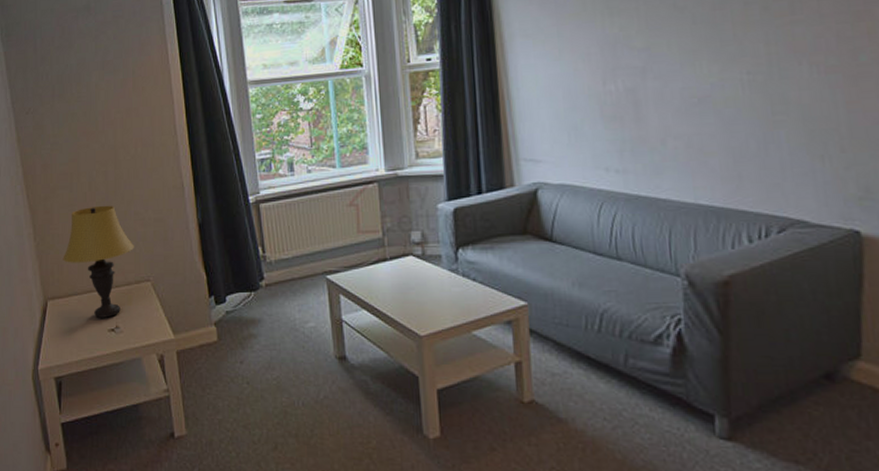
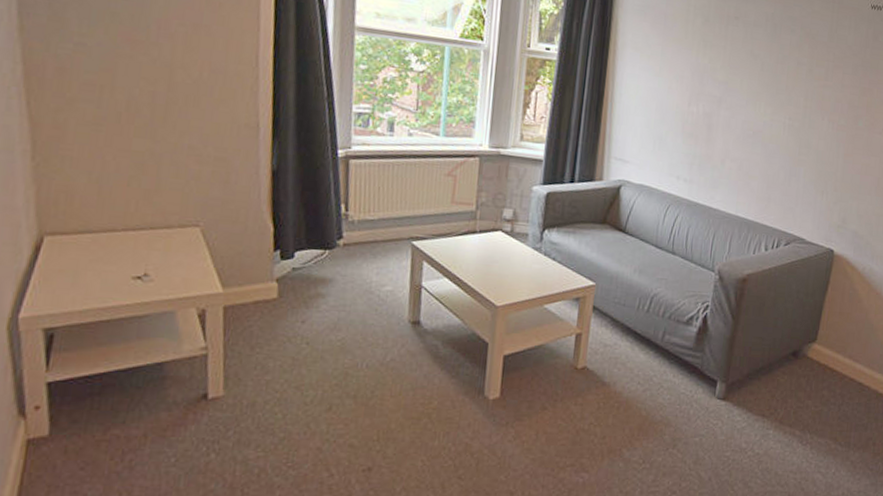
table lamp: present [63,205,134,318] -> none [74,130,183,263]

